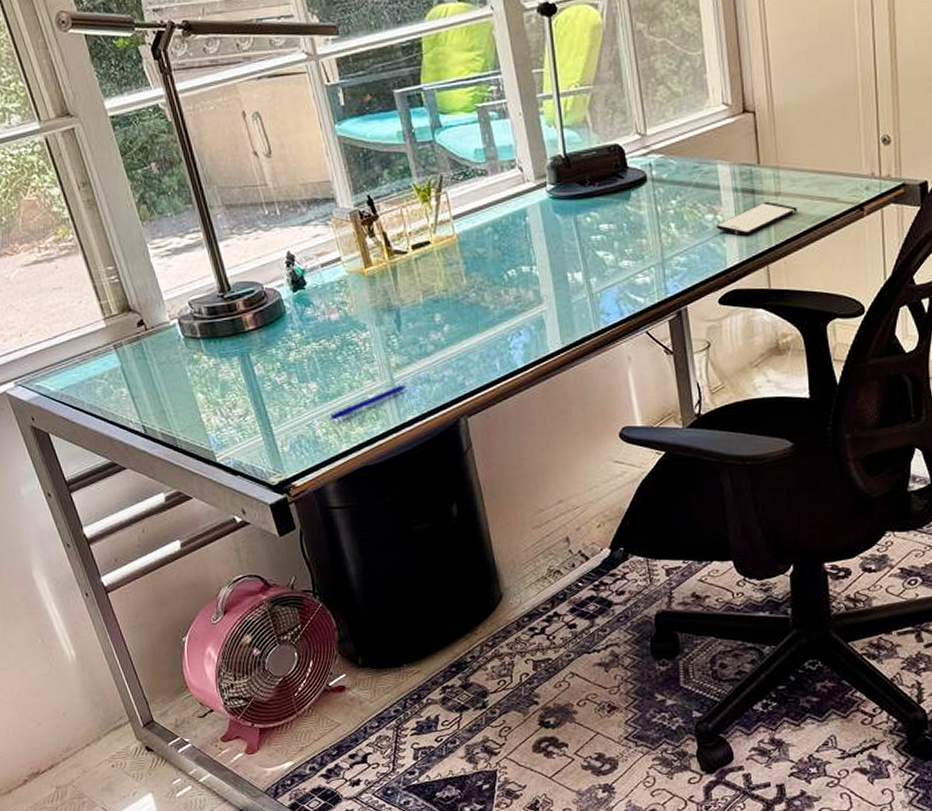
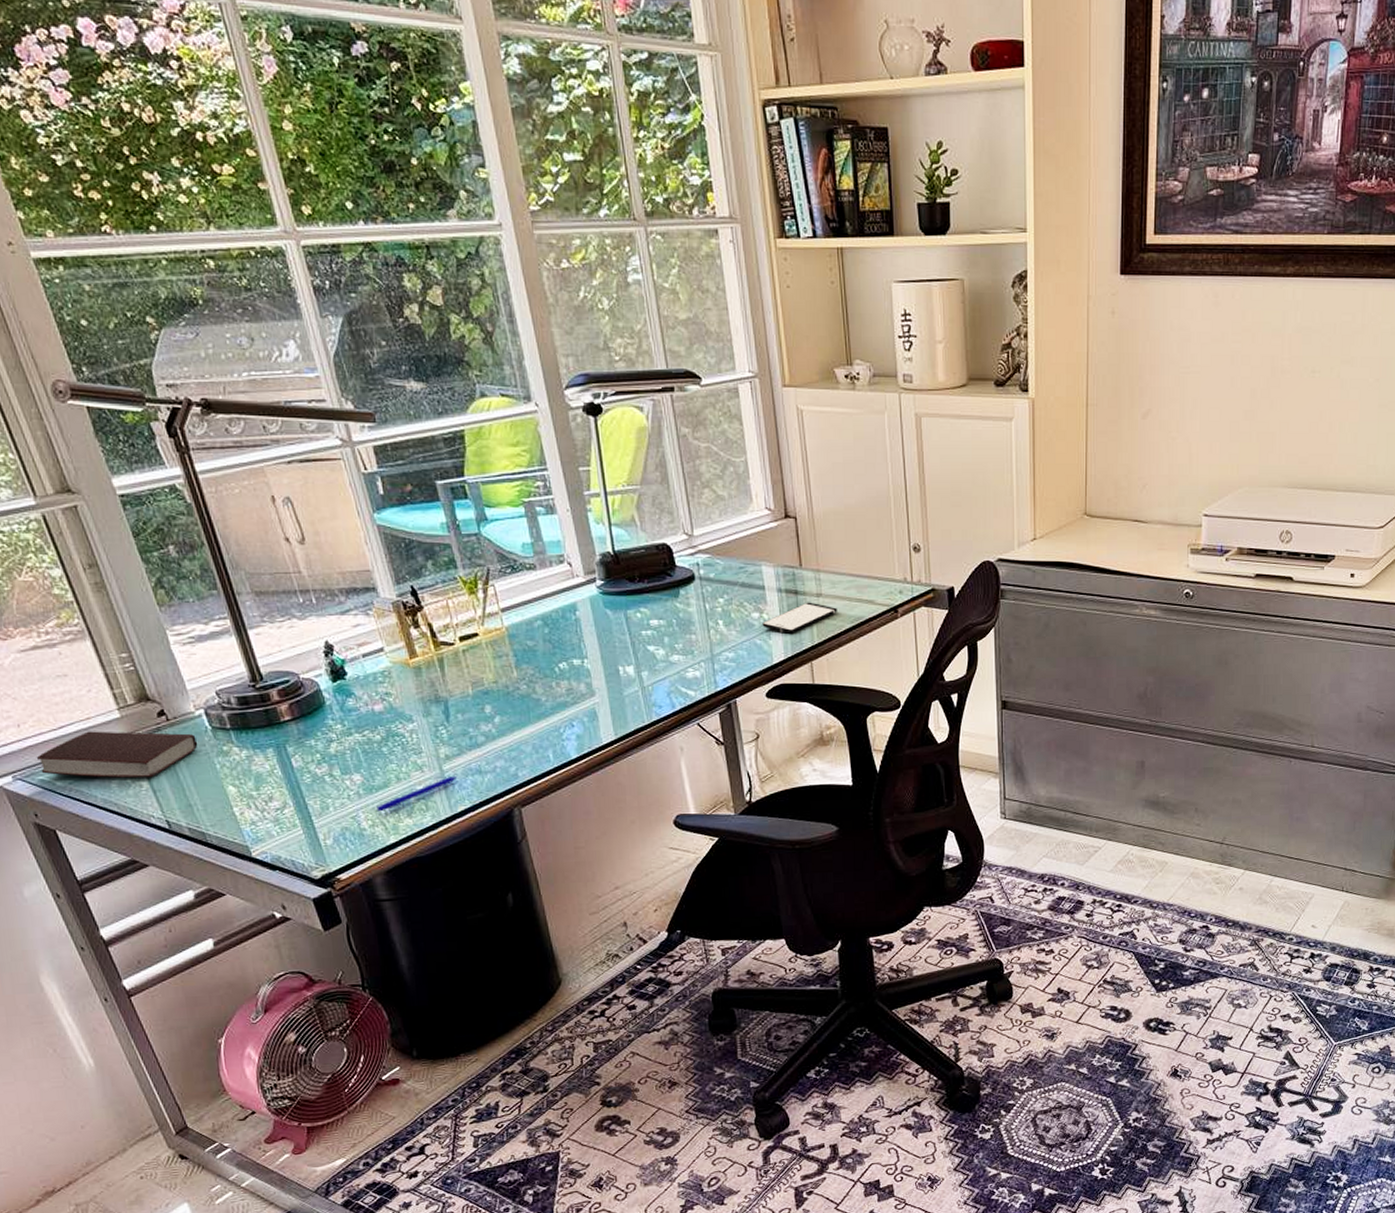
book: none [34,340,172,385] -> present [36,731,198,778]

